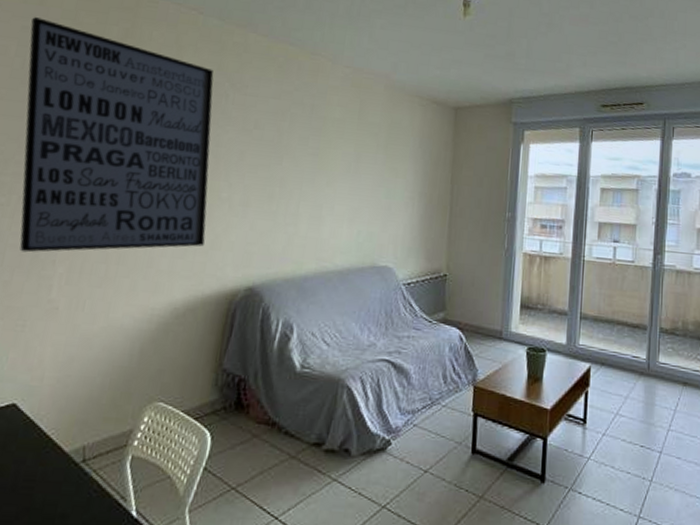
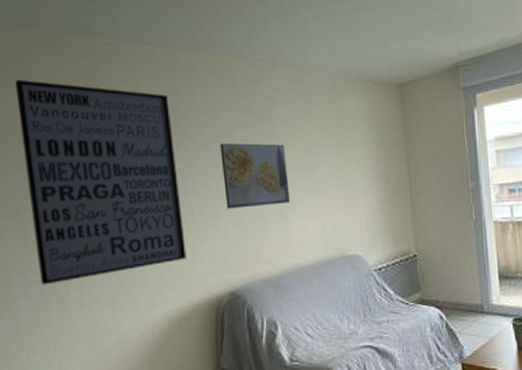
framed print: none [259,131,332,204] -> present [220,142,291,209]

